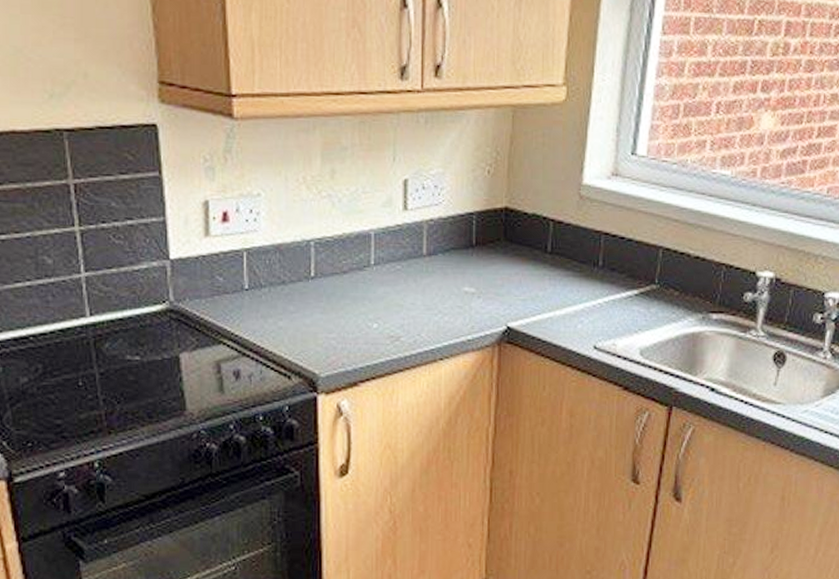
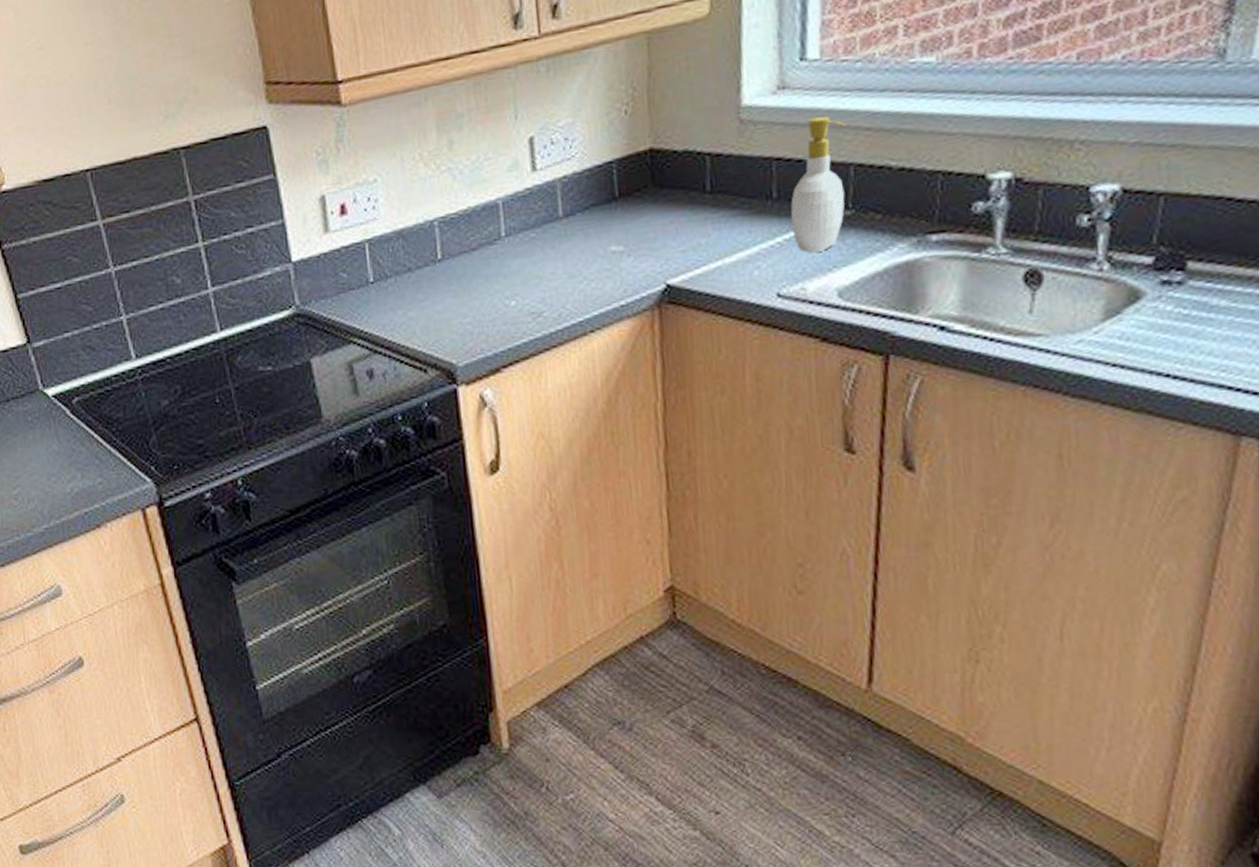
soap bottle: none [610,204,660,317] -> present [790,116,846,254]

